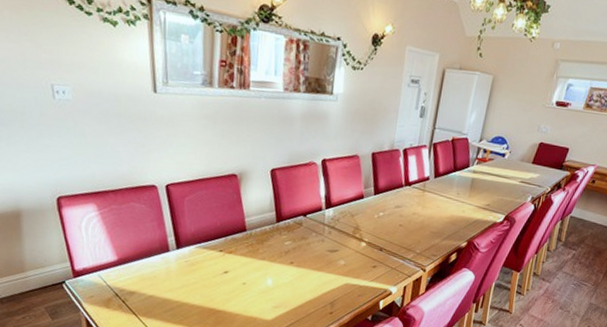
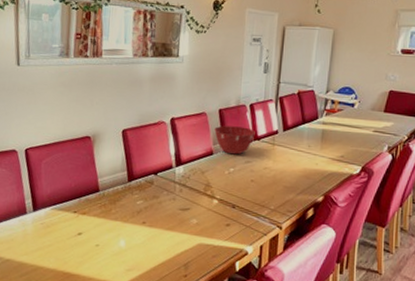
mixing bowl: none [366,169,407,200] -> present [214,125,256,155]

